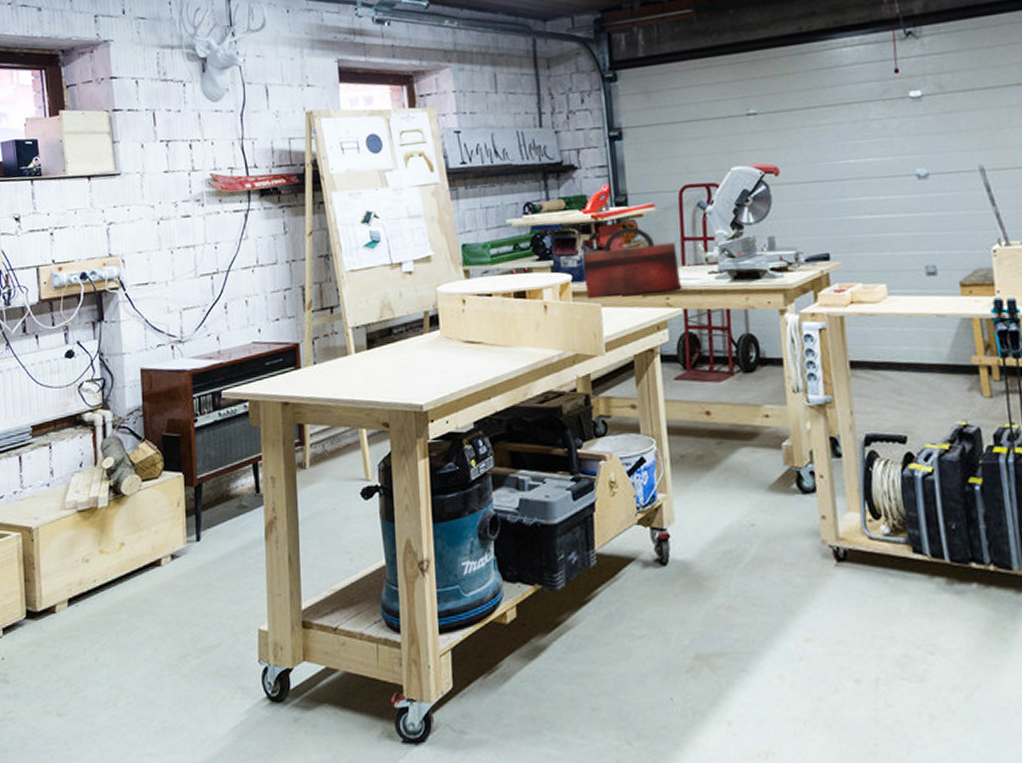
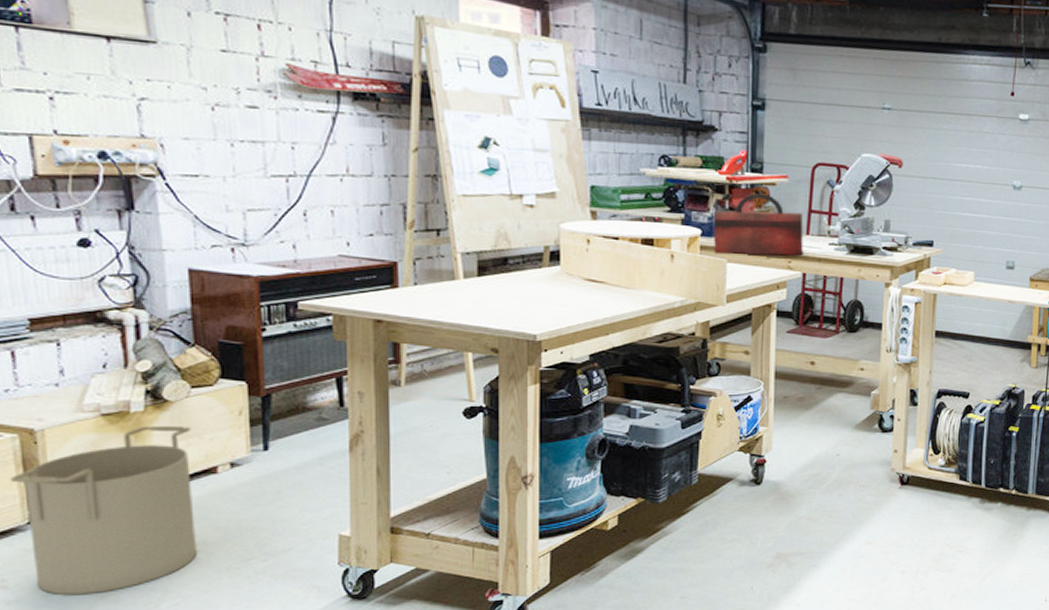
bucket: none [14,519,145,691] -> present [9,426,196,596]

